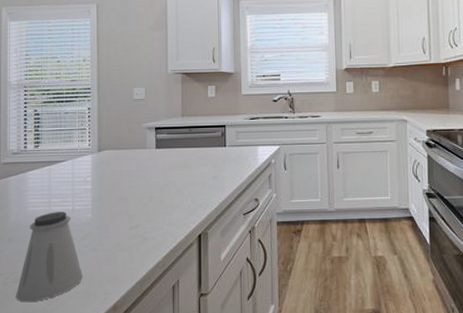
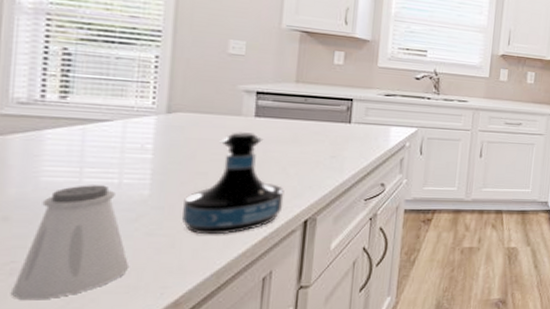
tequila bottle: none [114,162,182,249] -> present [182,132,284,235]

